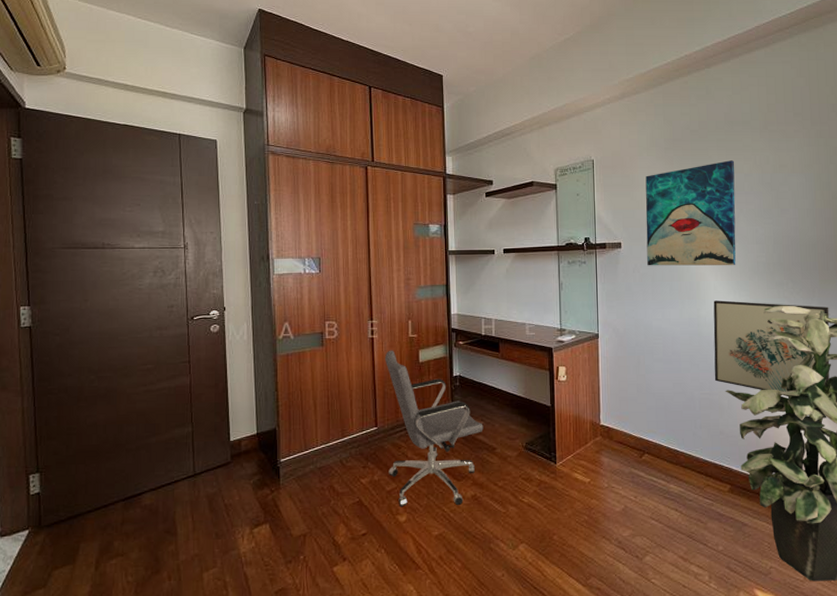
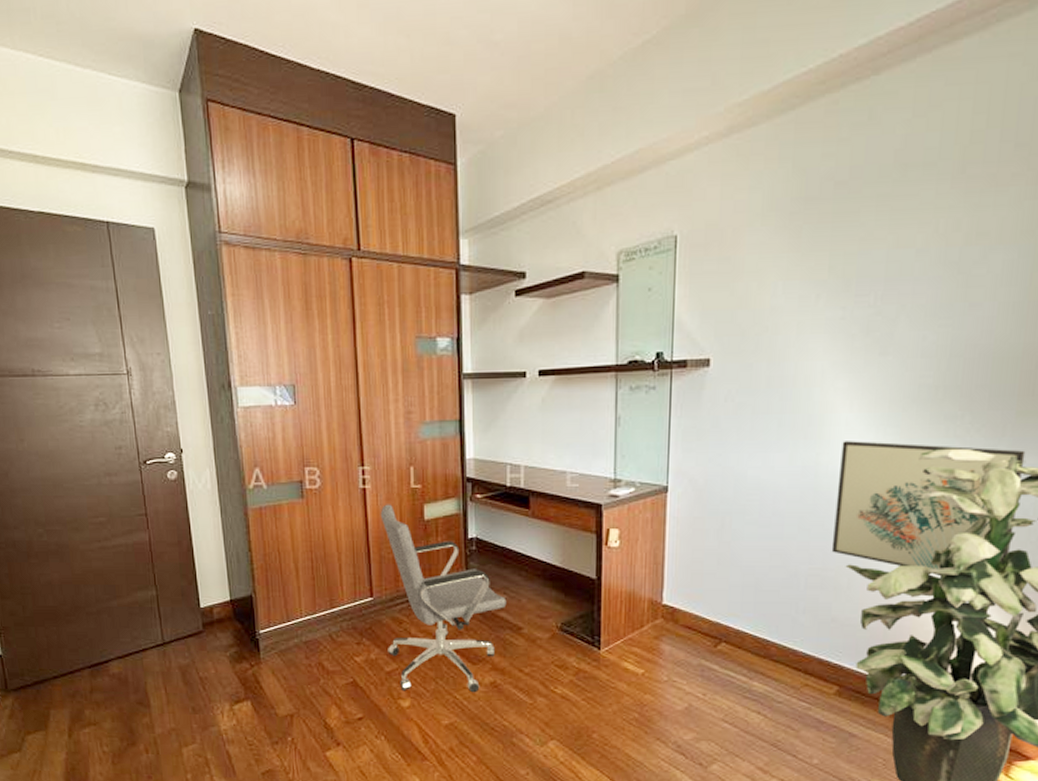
wall art: present [645,160,736,266] -> none [747,228,903,392]

